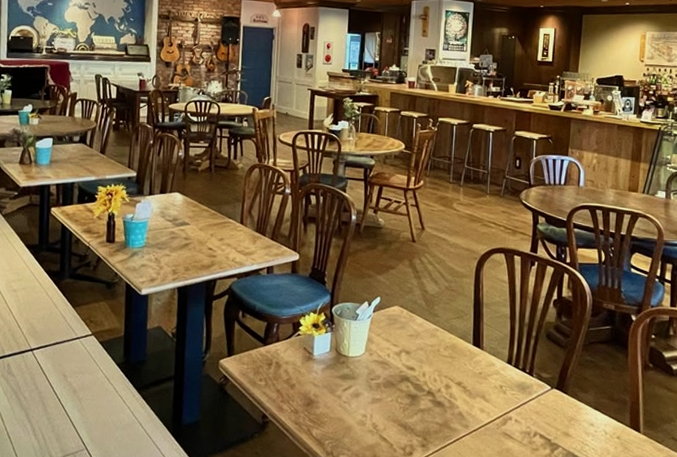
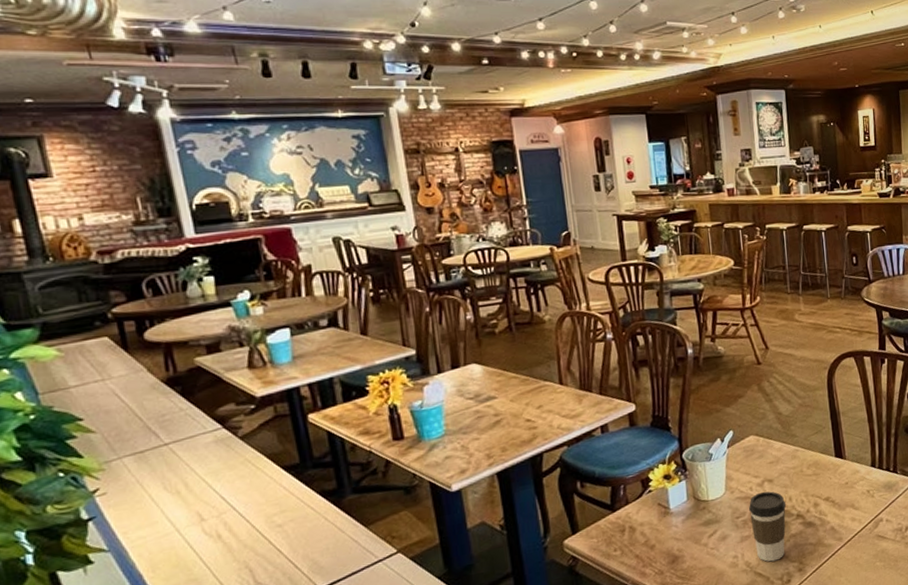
coffee cup: none [383,361,419,430] -> present [748,491,786,562]

